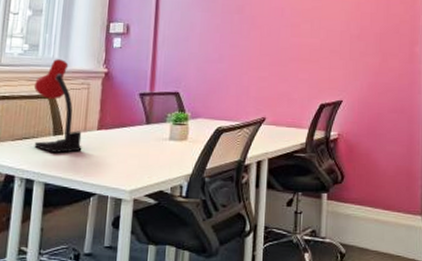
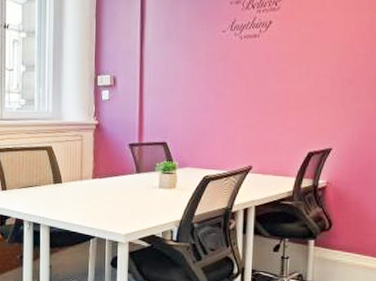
desk lamp: present [33,59,82,153] -> none [33,112,80,200]

